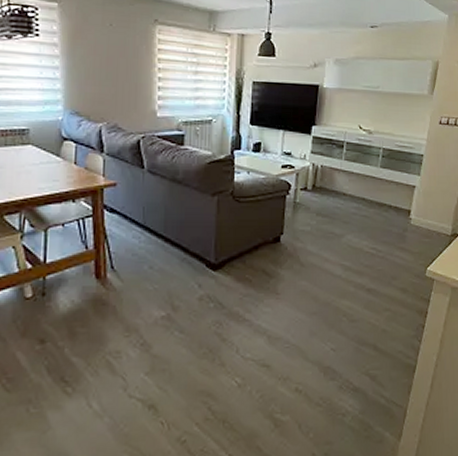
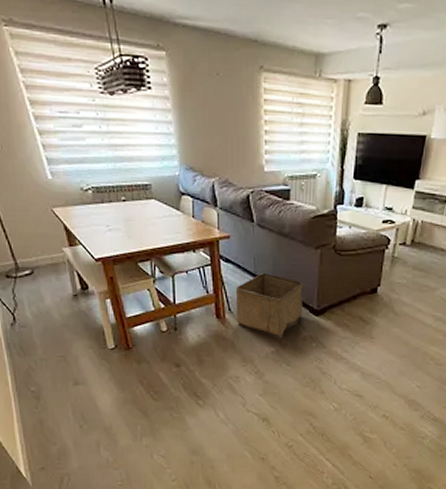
storage bin: none [120,223,198,298] -> present [235,272,303,337]

